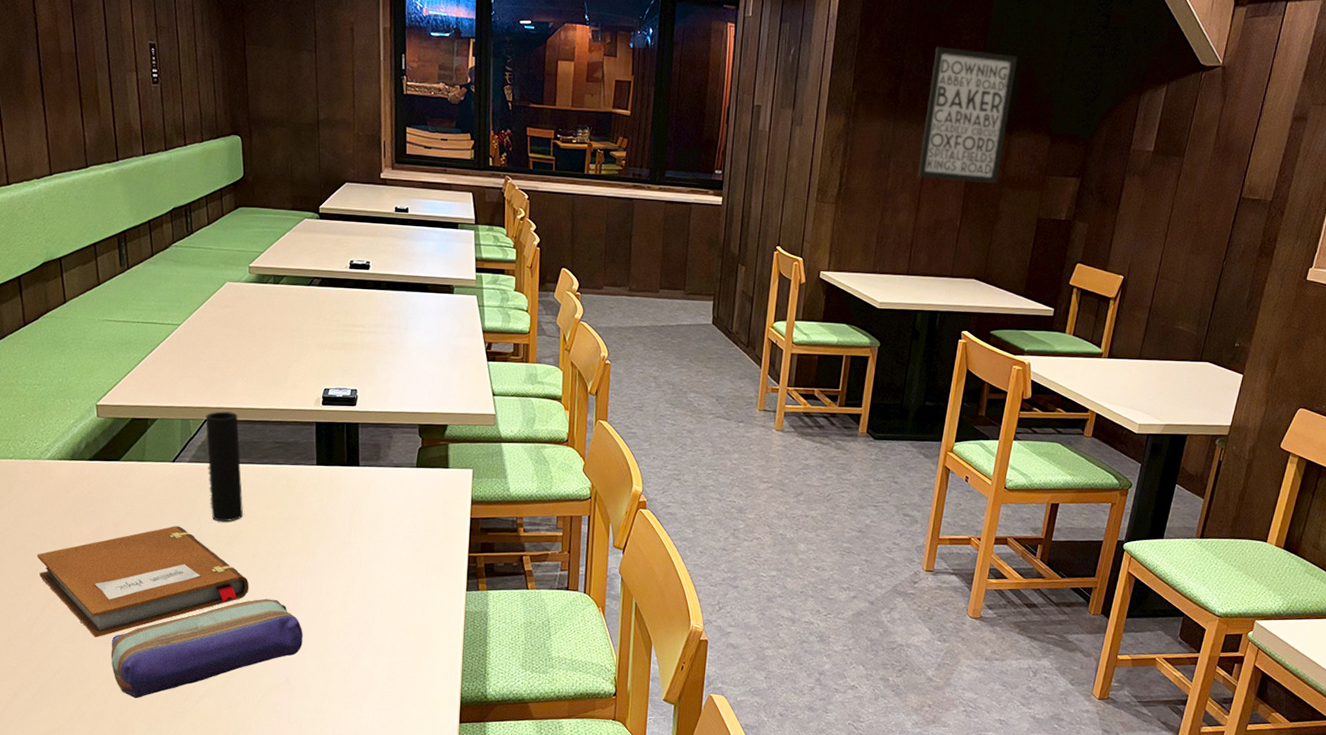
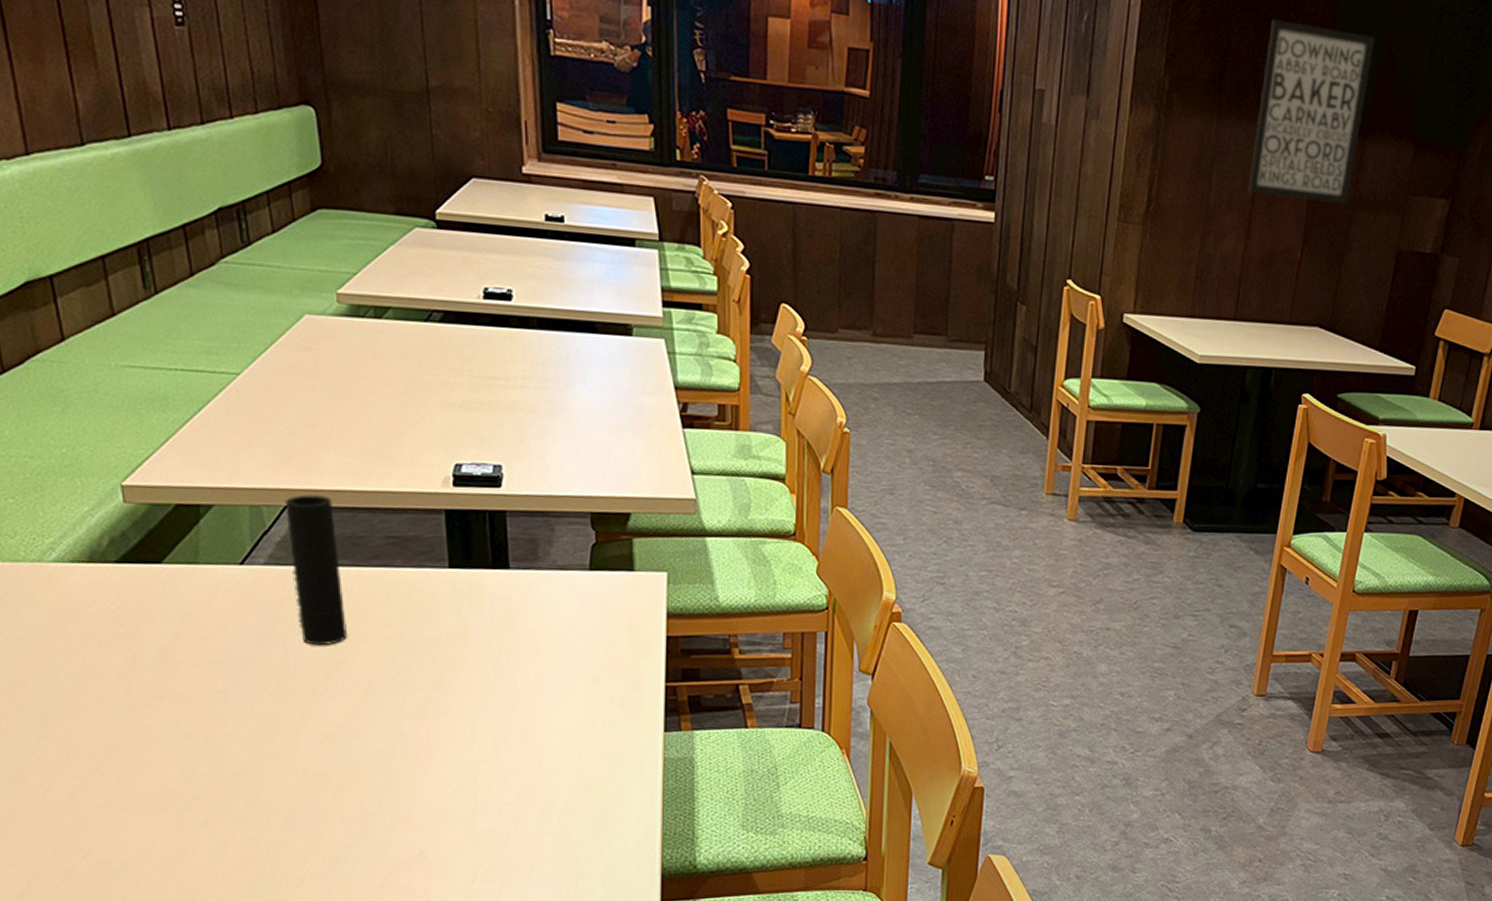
notebook: present [36,526,249,638] -> none [46,651,362,805]
pencil case: present [111,598,303,699] -> none [166,747,441,885]

